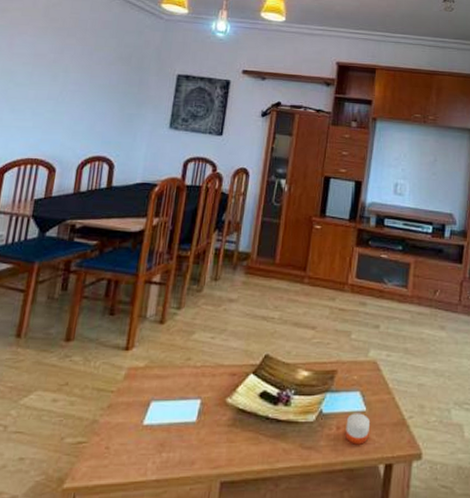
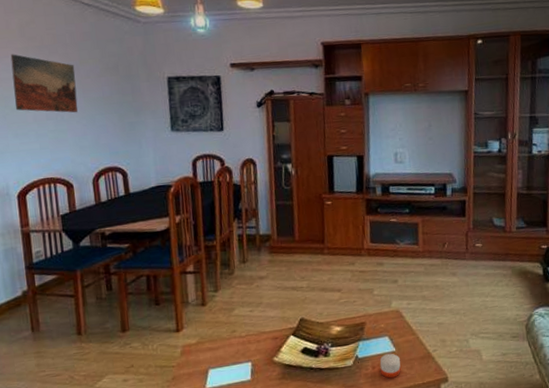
wall art: none [19,31,89,97] -> present [10,54,78,113]

